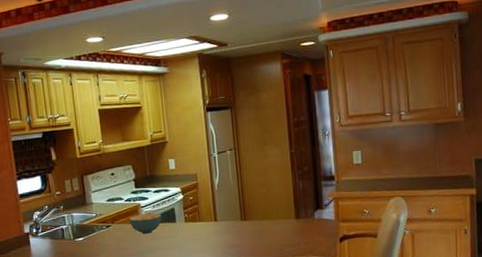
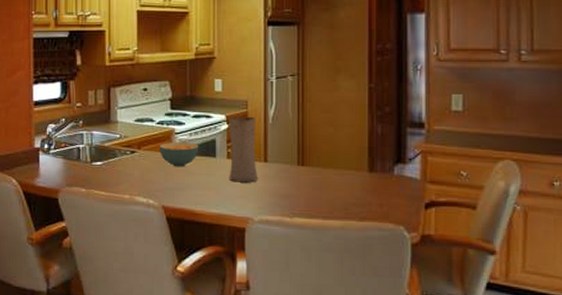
vase: none [183,186,212,240] -> present [229,116,259,184]

